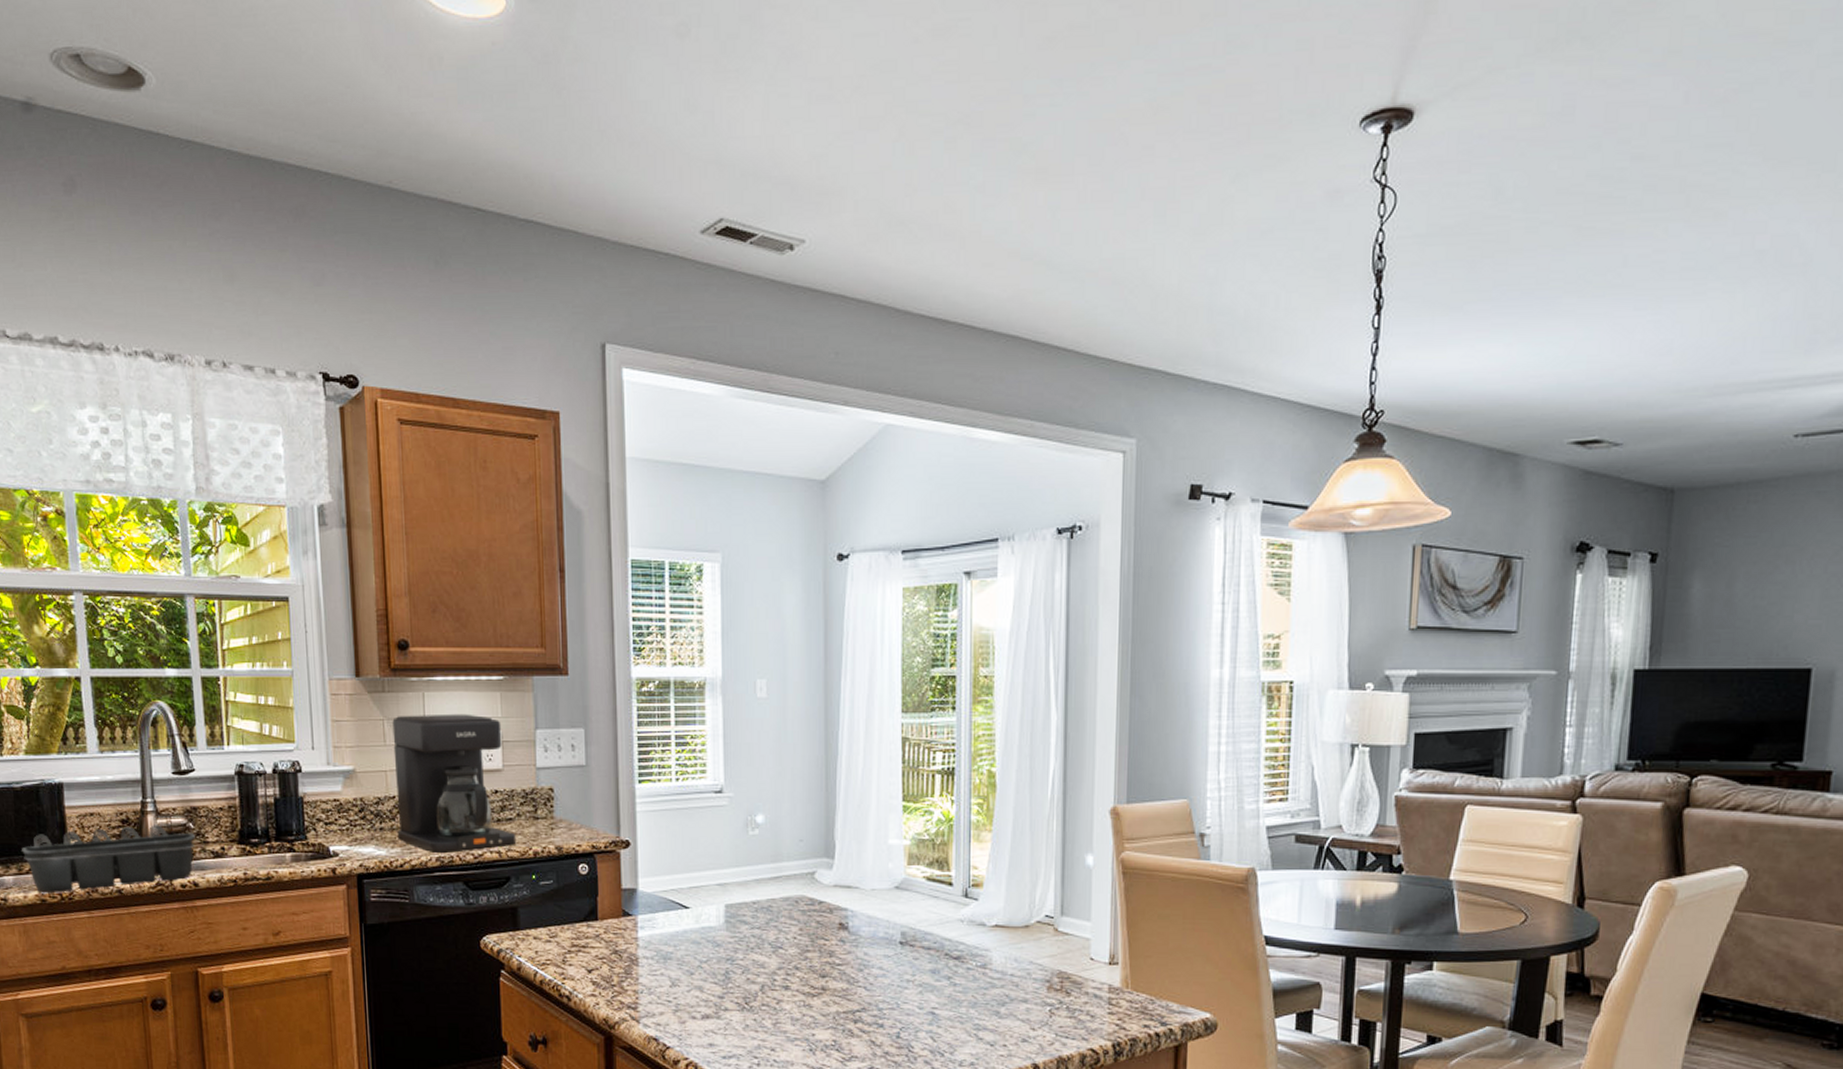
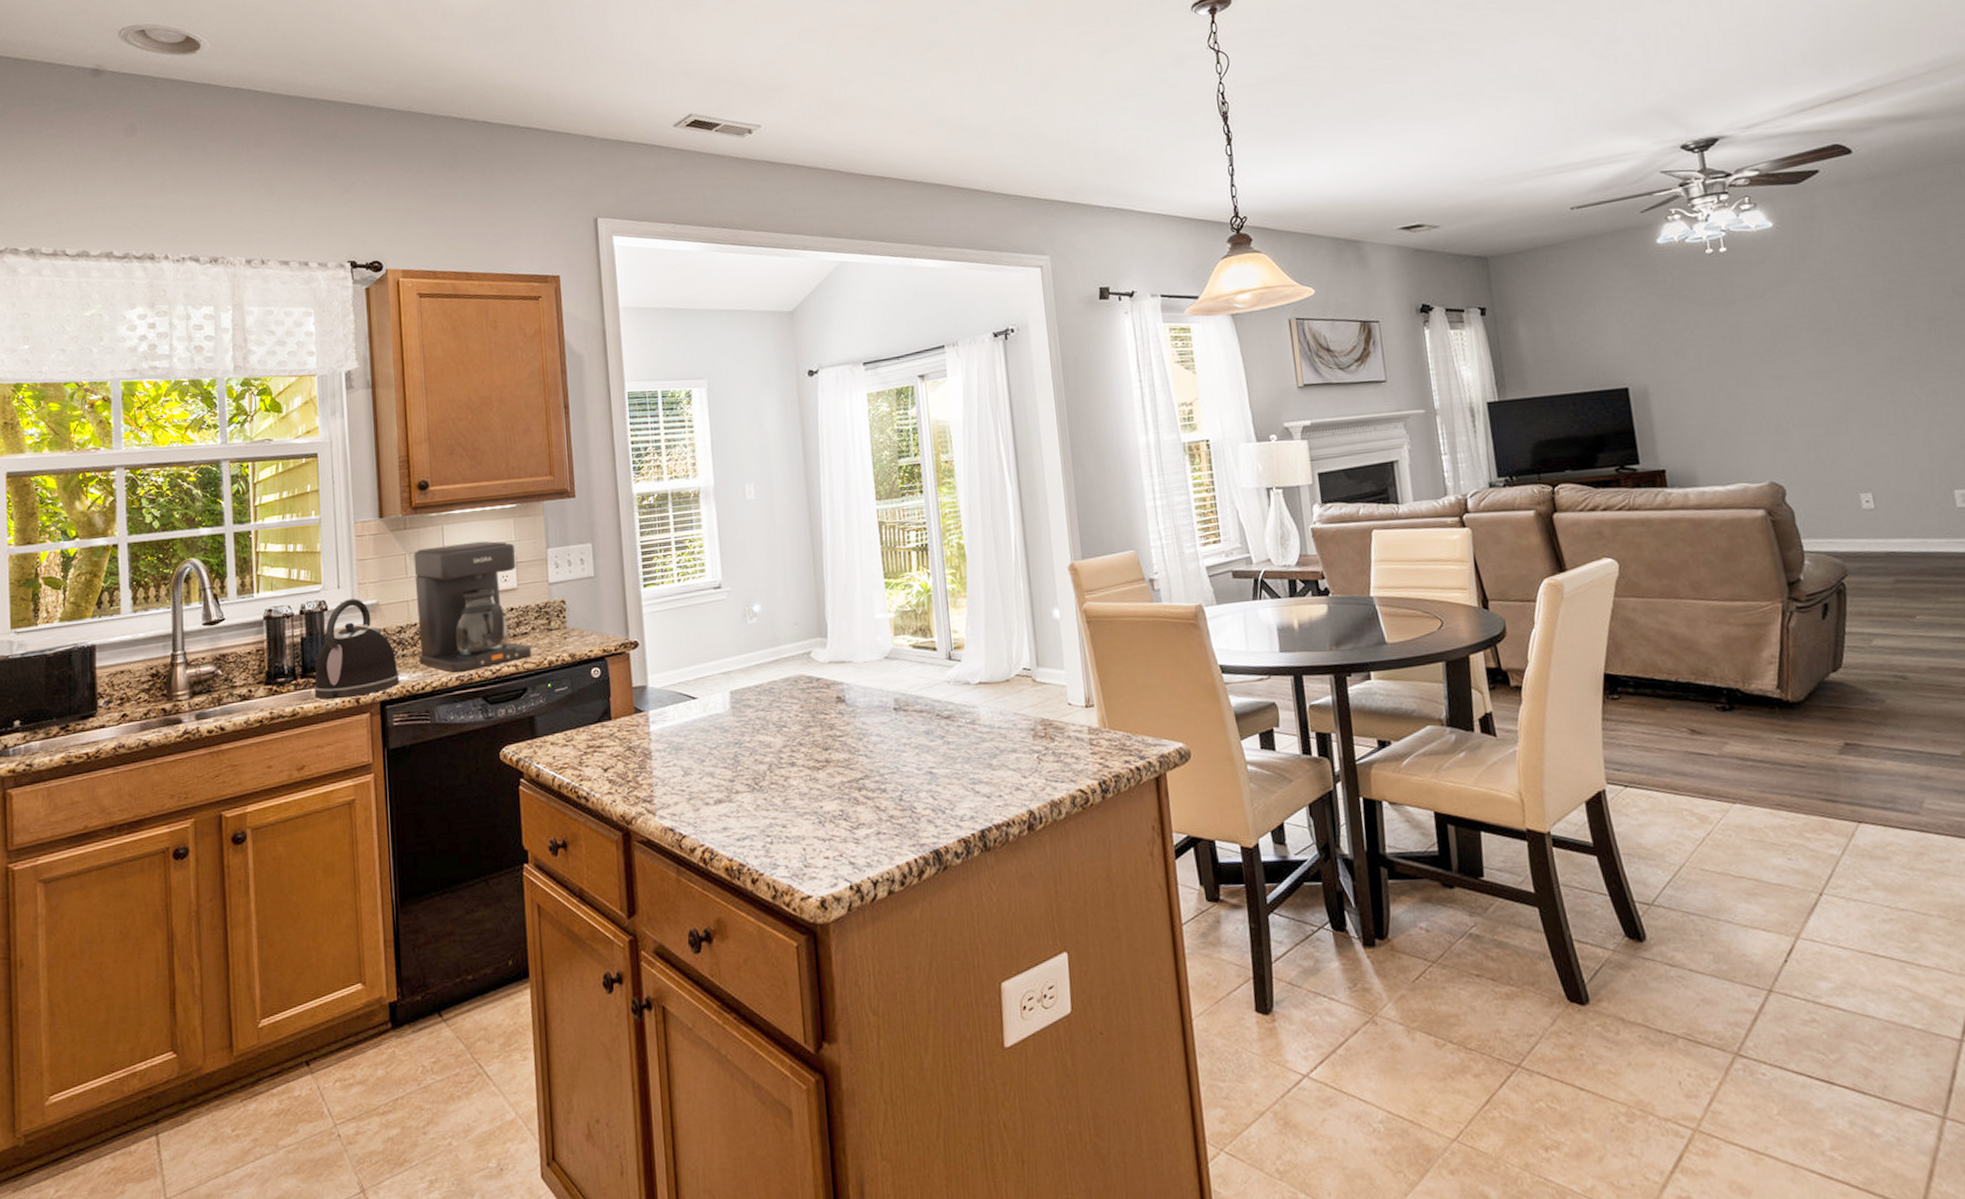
dish rack: present [22,825,195,893] -> none [50,675,223,755]
kettle: none [287,762,378,867] -> present [313,598,400,699]

